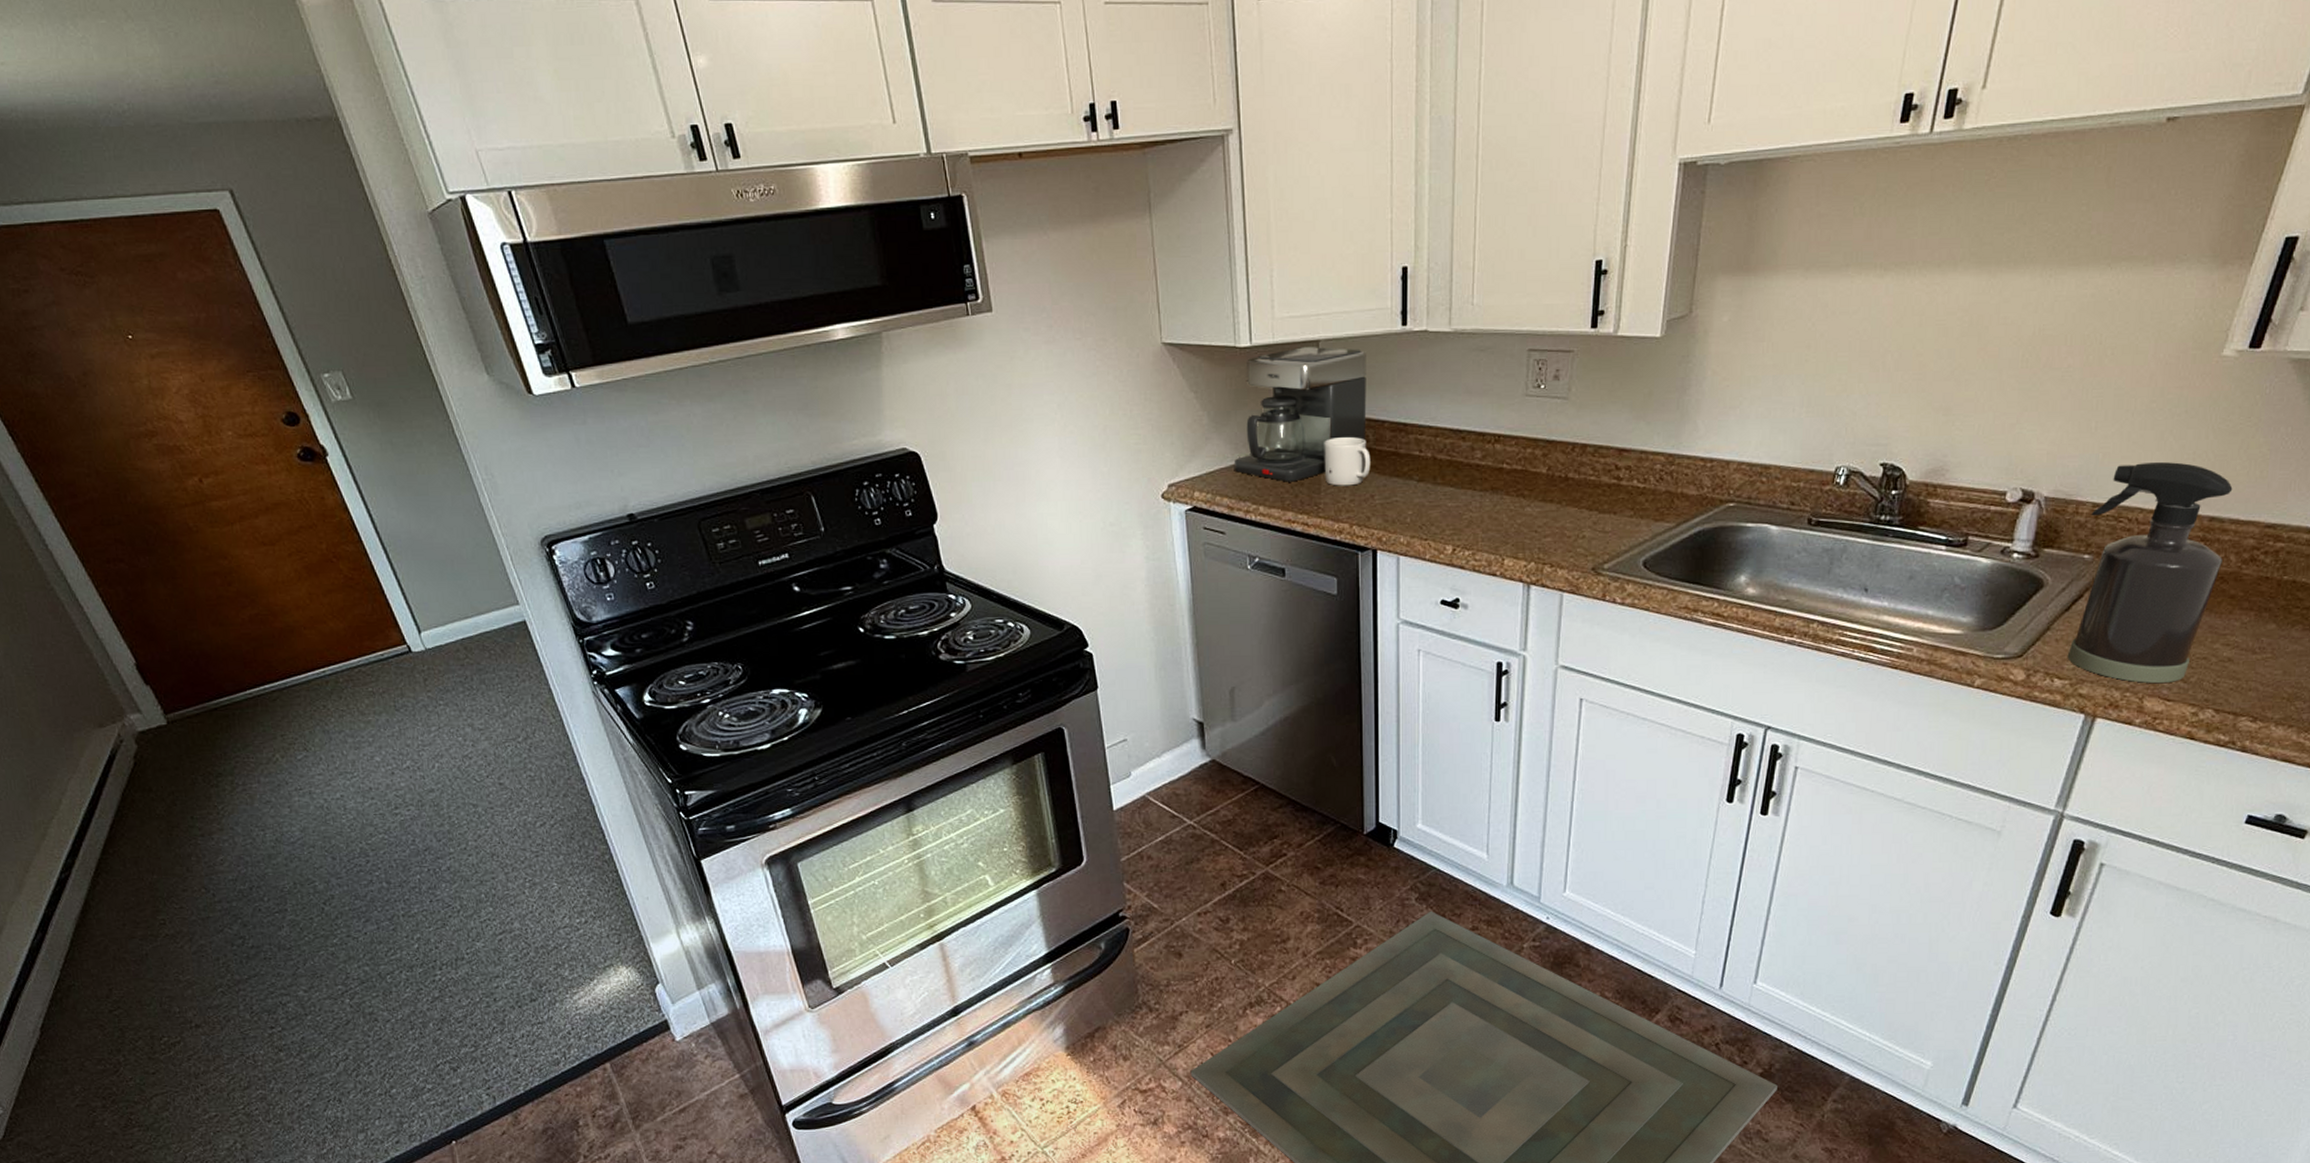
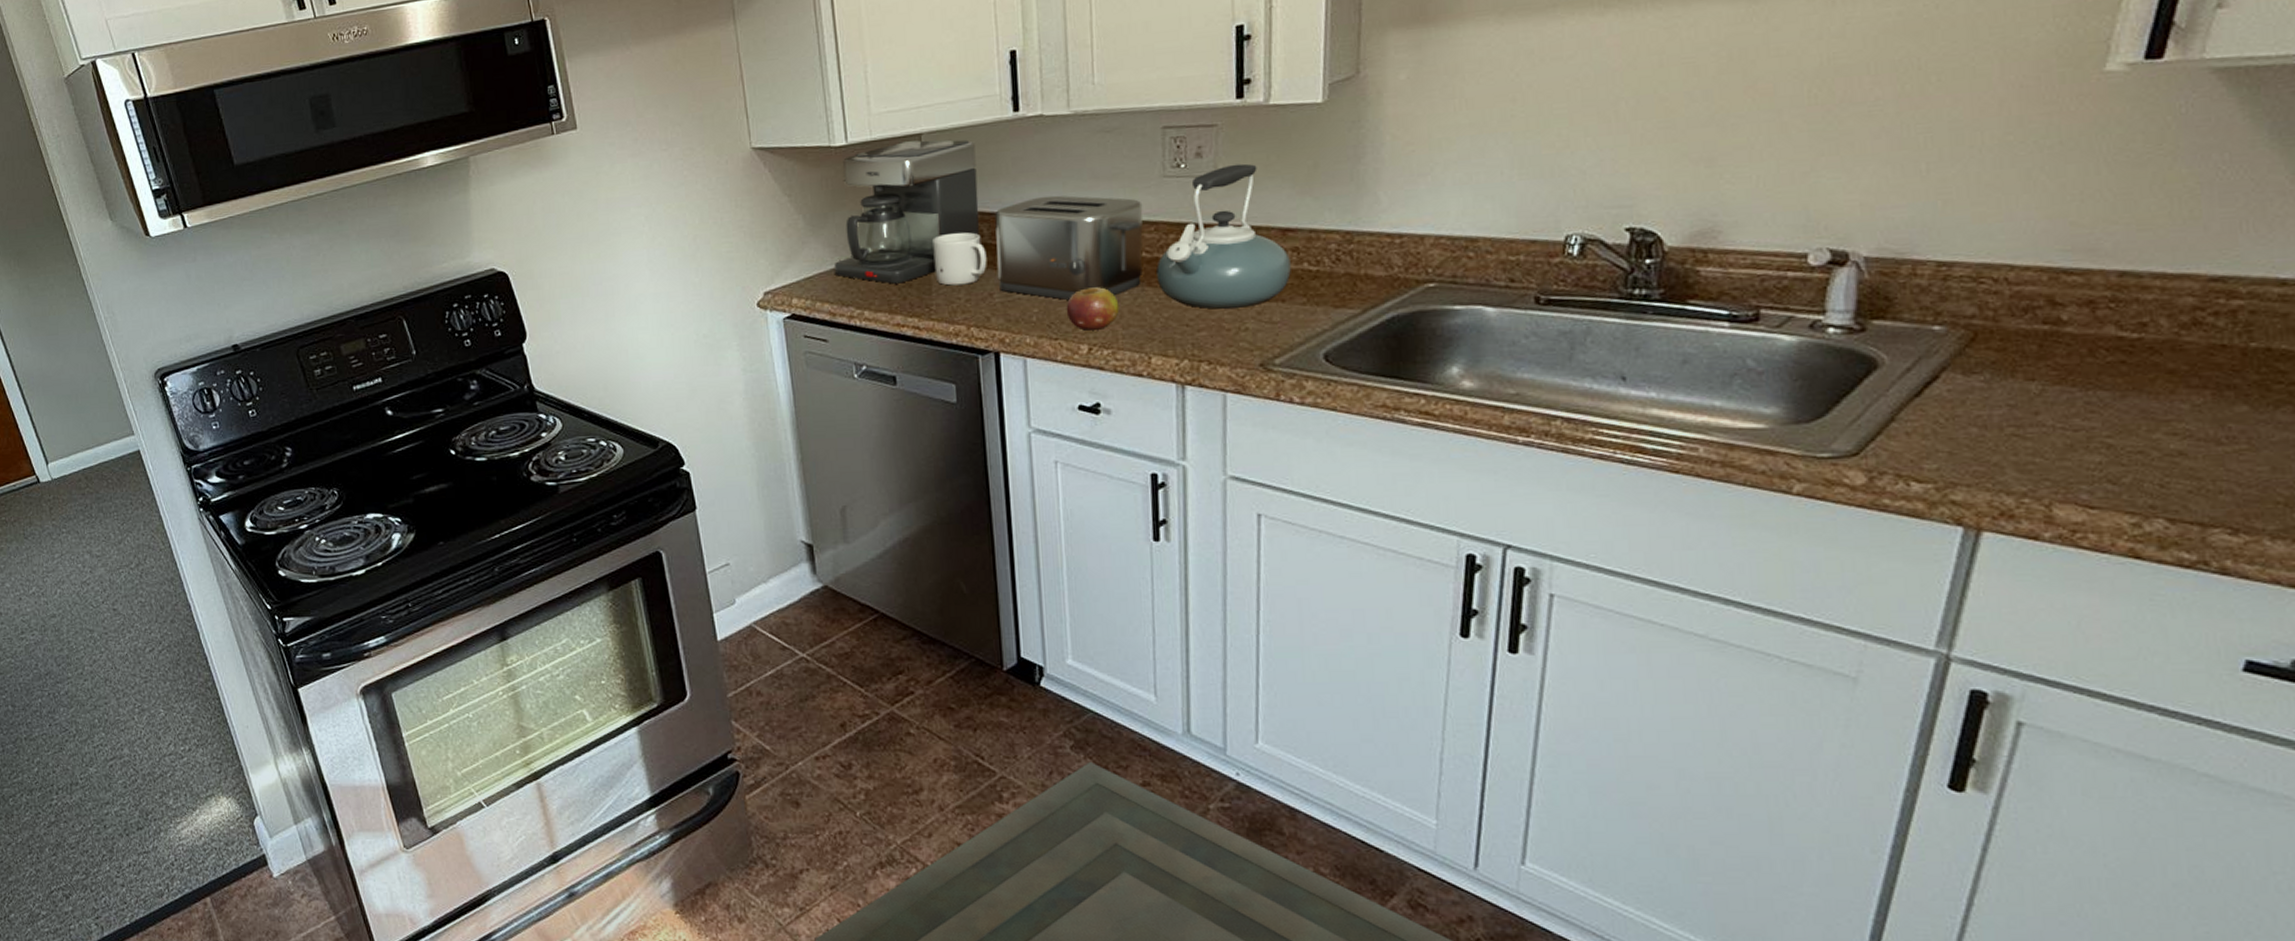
toaster: none [1379,407,1507,504] -> present [995,195,1143,300]
fruit: none [1436,494,1481,533] -> present [1066,287,1120,331]
kettle: none [1514,388,1625,518] -> present [1156,163,1292,309]
spray bottle: present [2067,462,2233,684] -> none [1926,205,2149,486]

